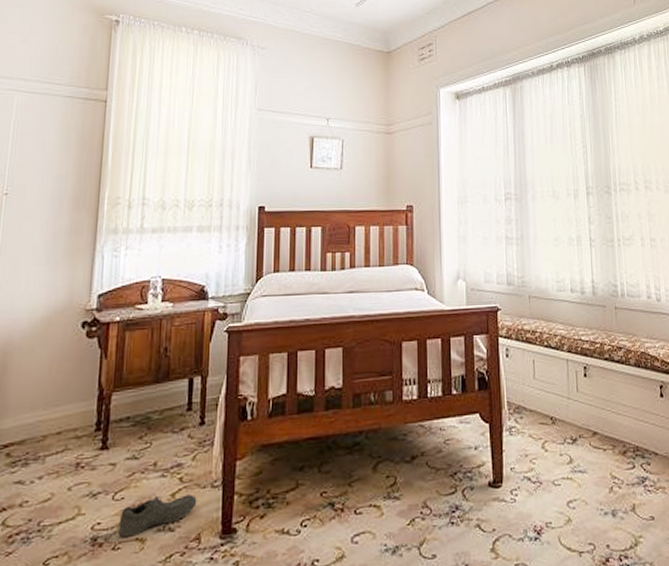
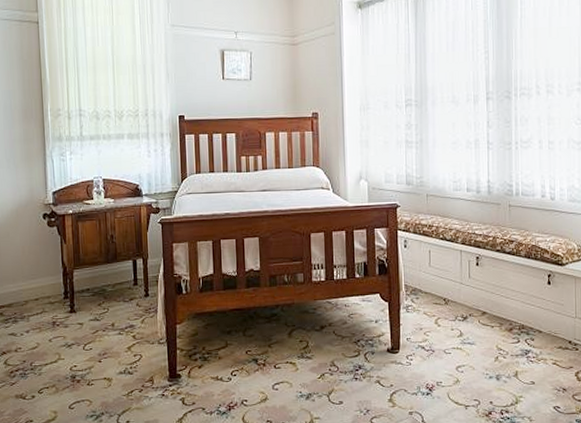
shoe: present [118,494,197,538] -> none [90,346,148,377]

